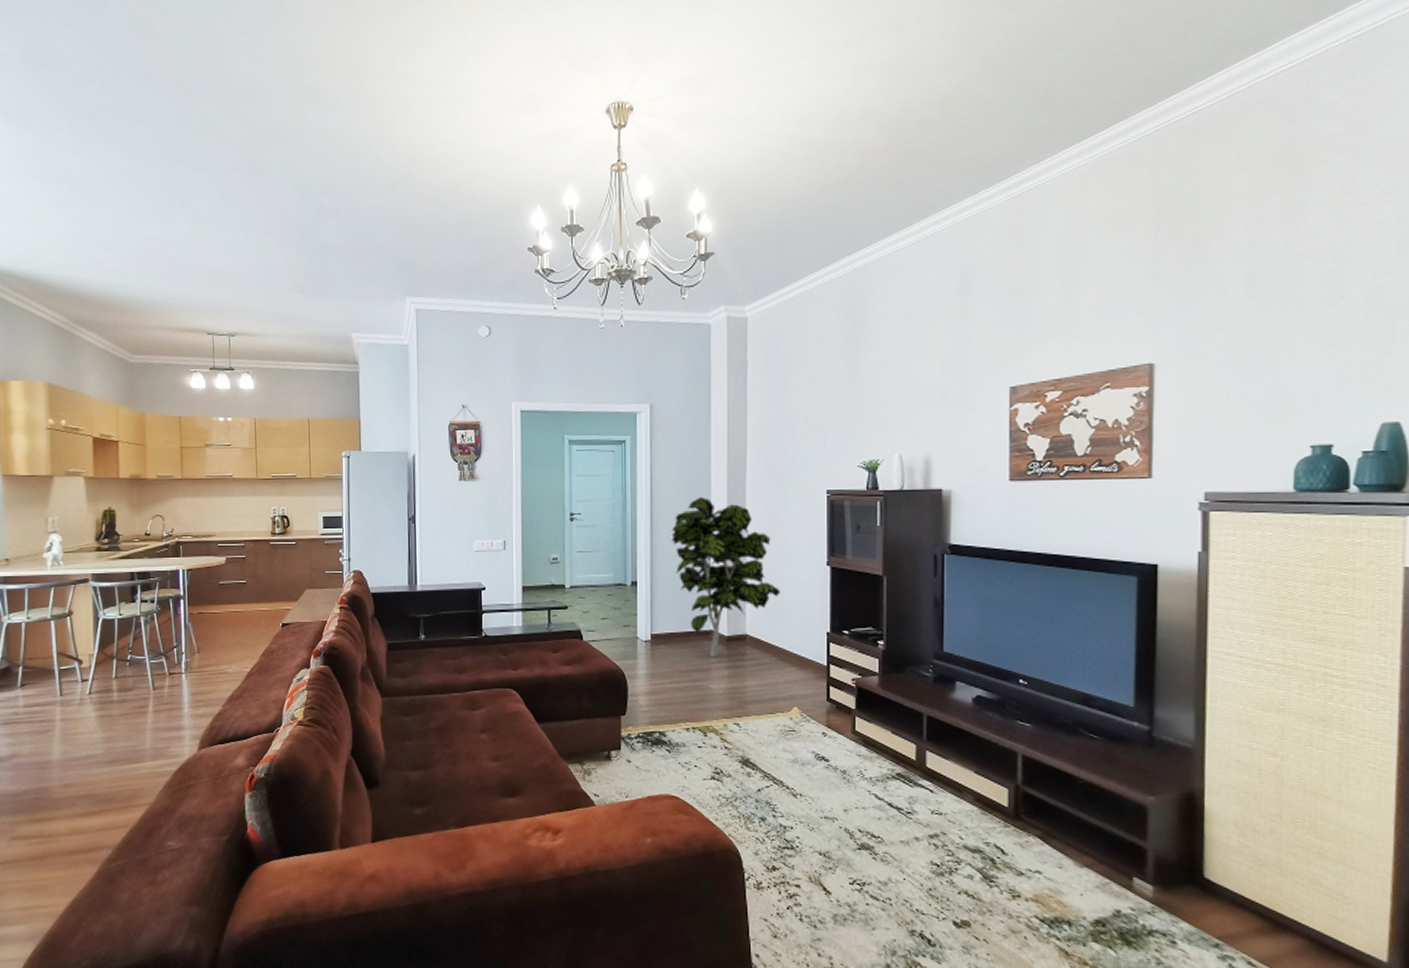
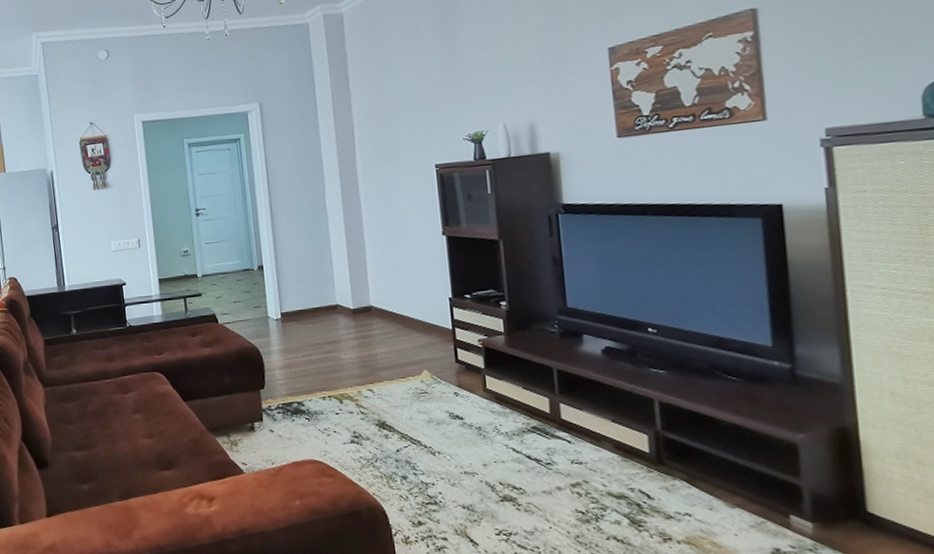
indoor plant: present [671,496,780,657] -> none [290,182,400,329]

